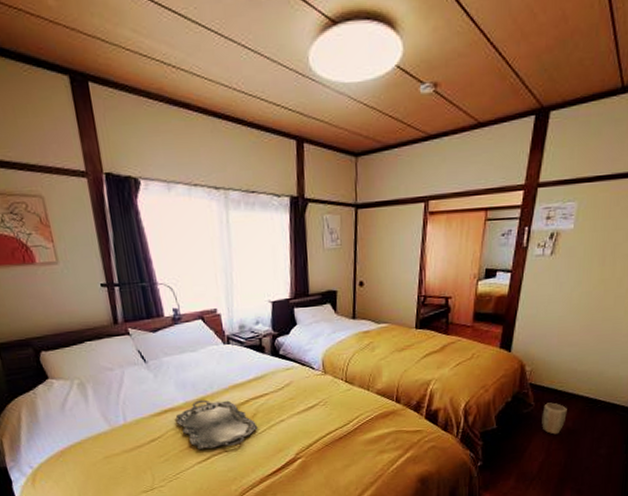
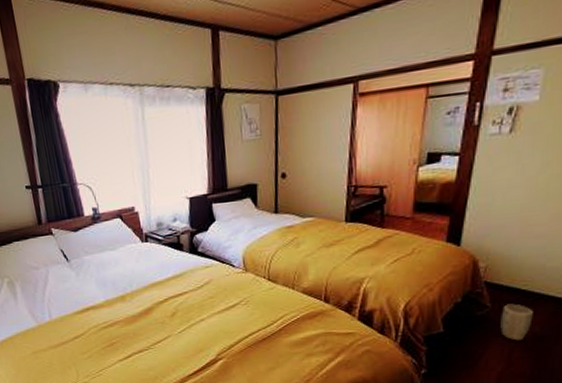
serving tray: present [175,399,258,449] -> none [97,298,178,347]

